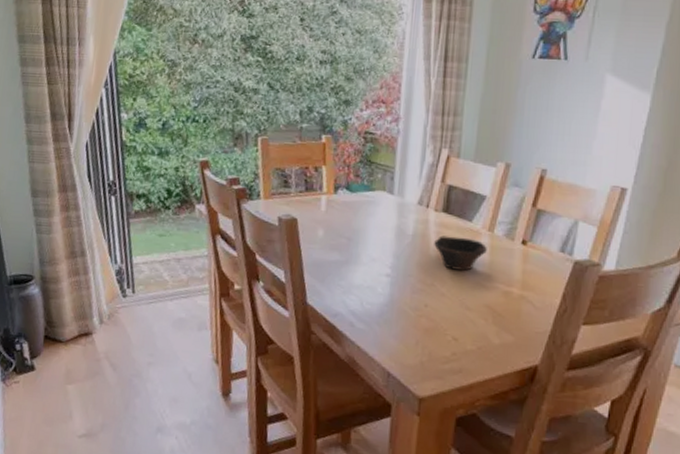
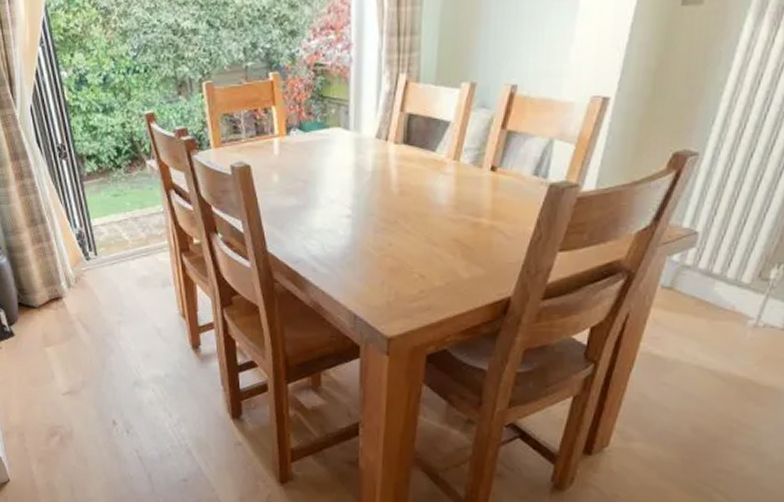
bowl: present [434,235,487,271] -> none [395,169,453,205]

